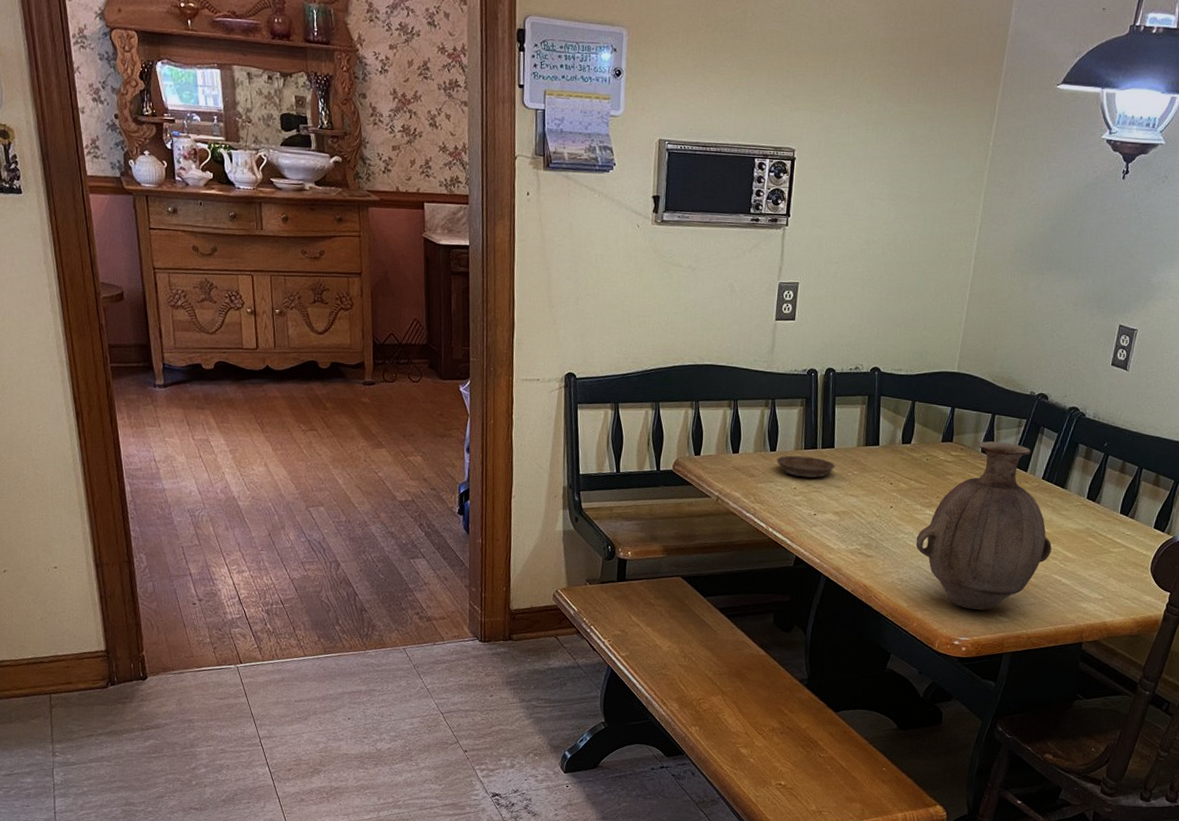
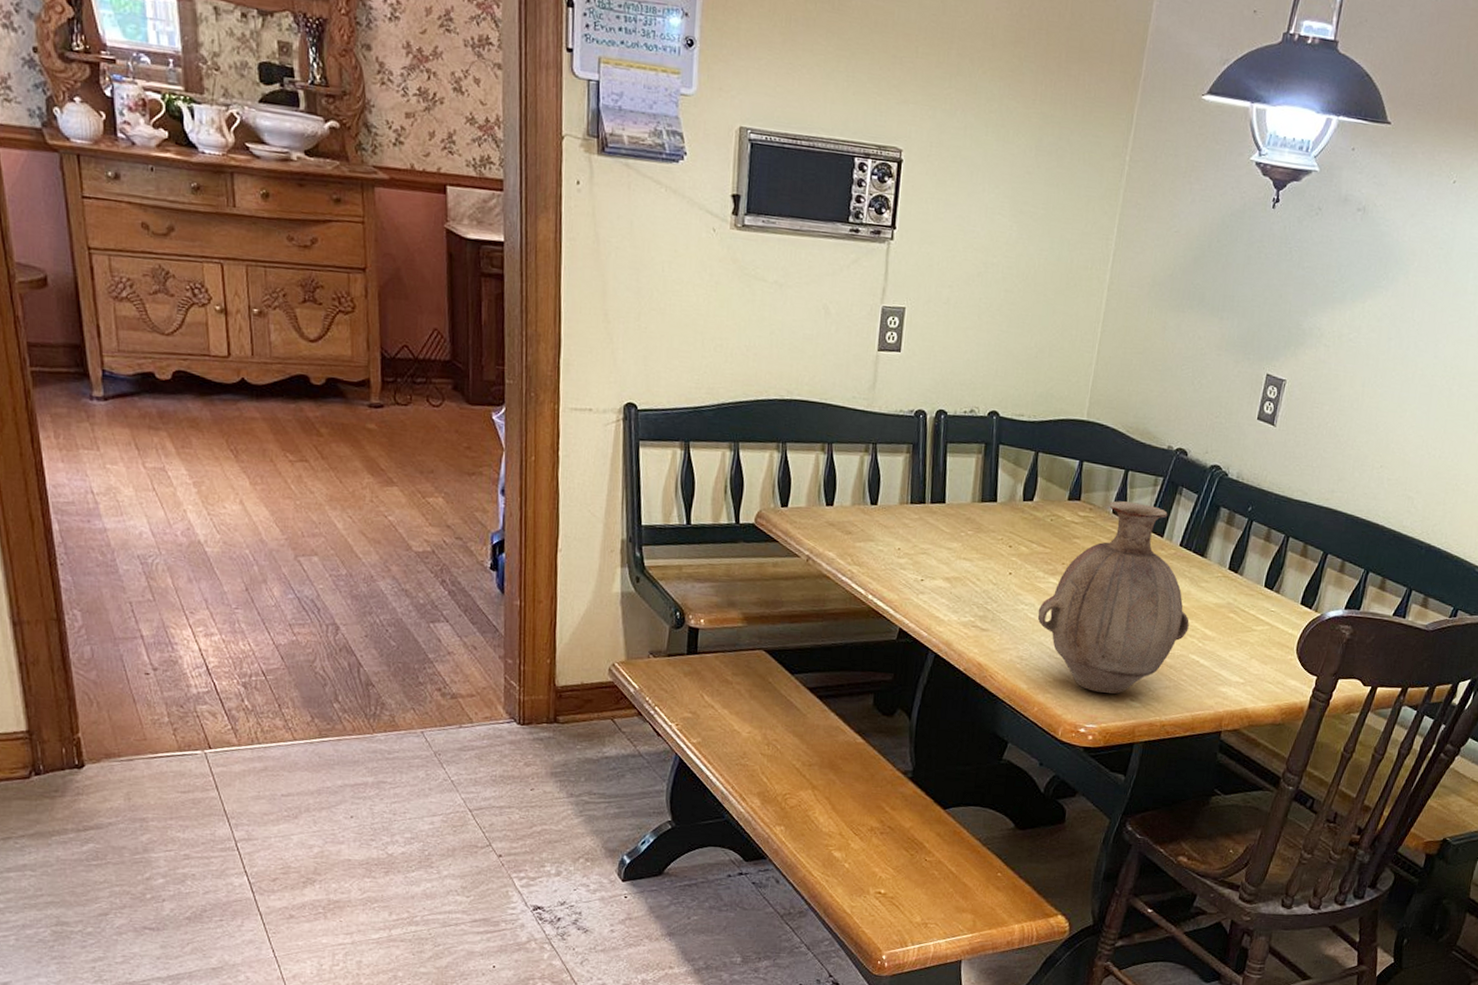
saucer: present [776,455,836,478] -> none [877,510,947,538]

